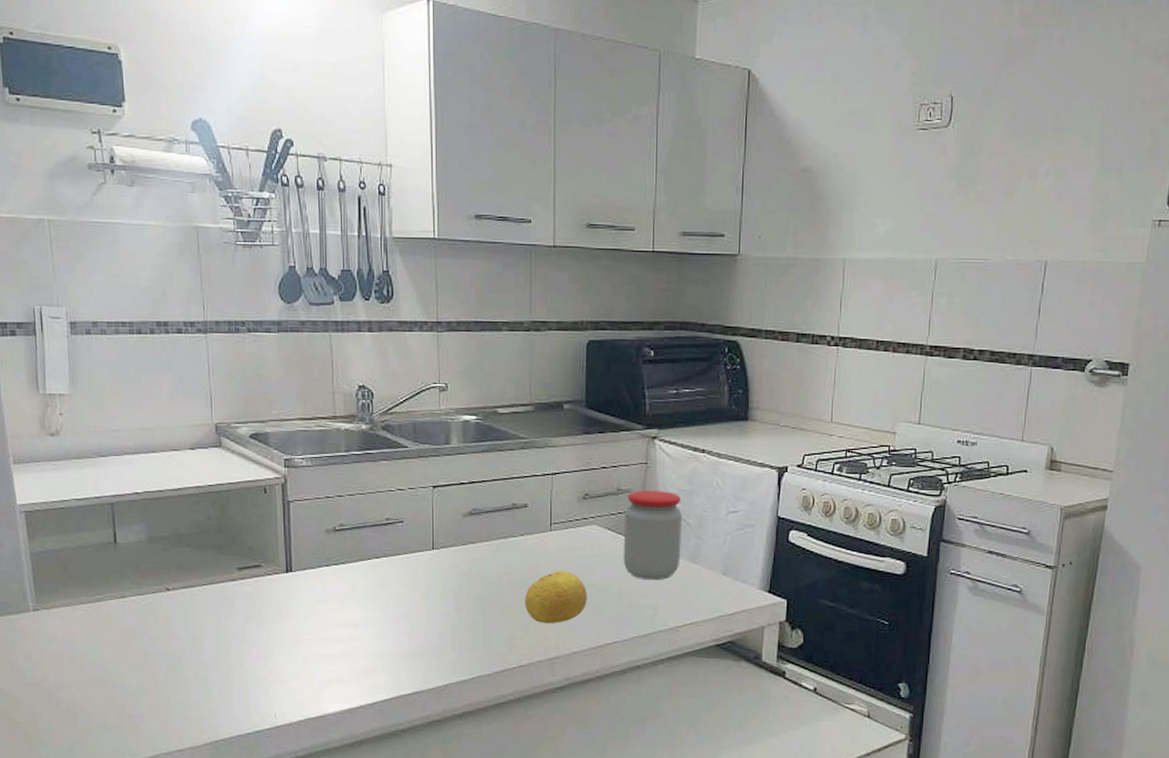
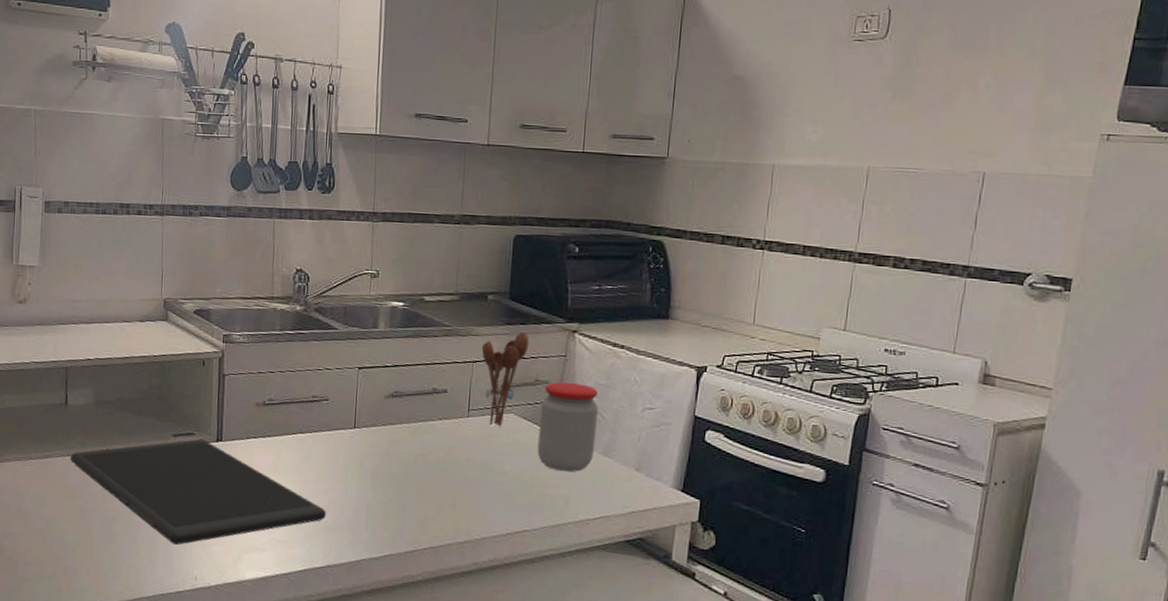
cutting board: none [125,570,409,683] -> present [70,439,326,545]
fruit: present [525,571,587,624] -> none [439,456,500,508]
utensil holder: none [561,440,609,539] -> present [482,332,529,427]

